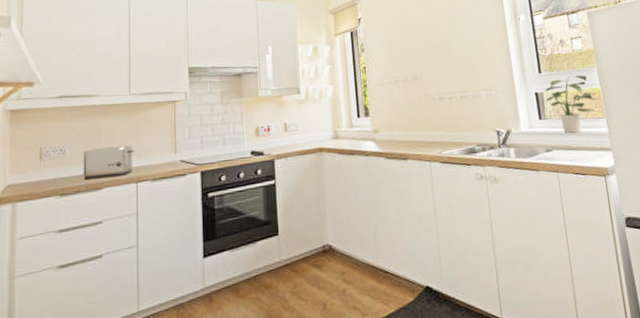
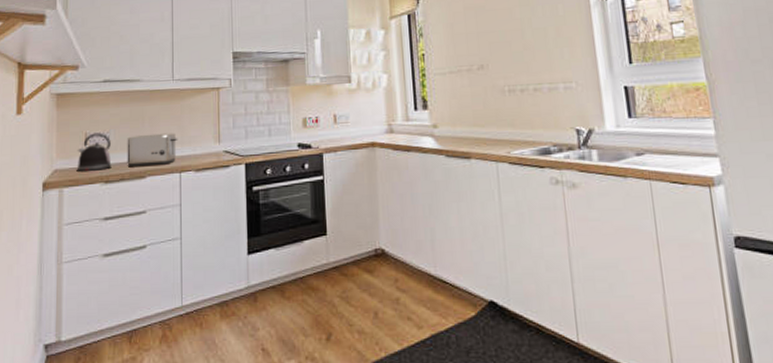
kettle: none [31,147,67,187] -> present [77,133,112,172]
potted plant: present [544,75,599,133] -> none [635,66,705,135]

